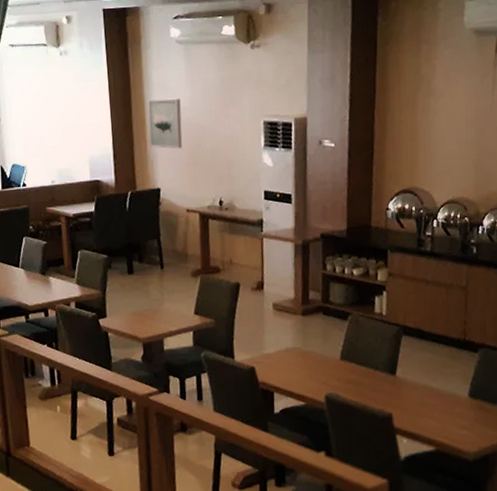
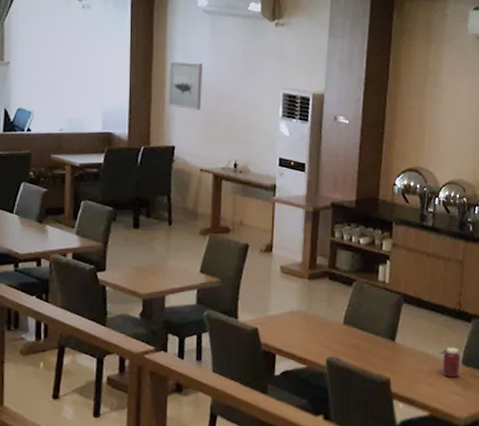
jar: none [440,378,468,411] -> present [436,346,461,377]

